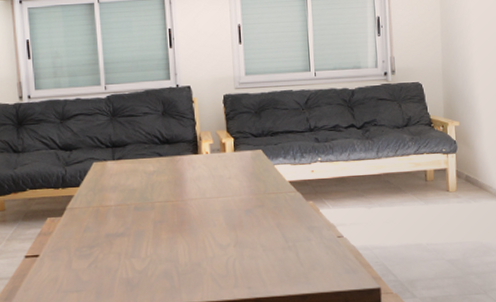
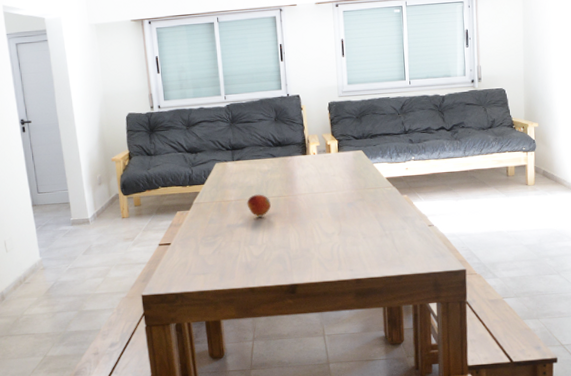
fruit: none [129,198,157,225] -> present [247,194,271,217]

